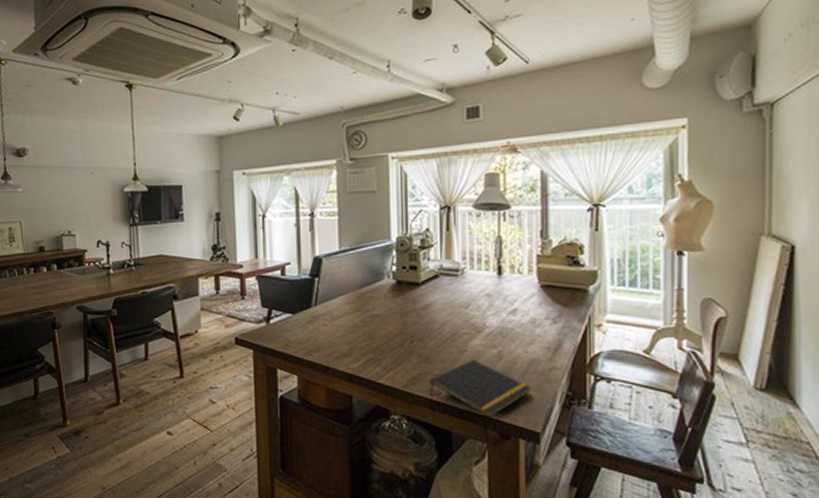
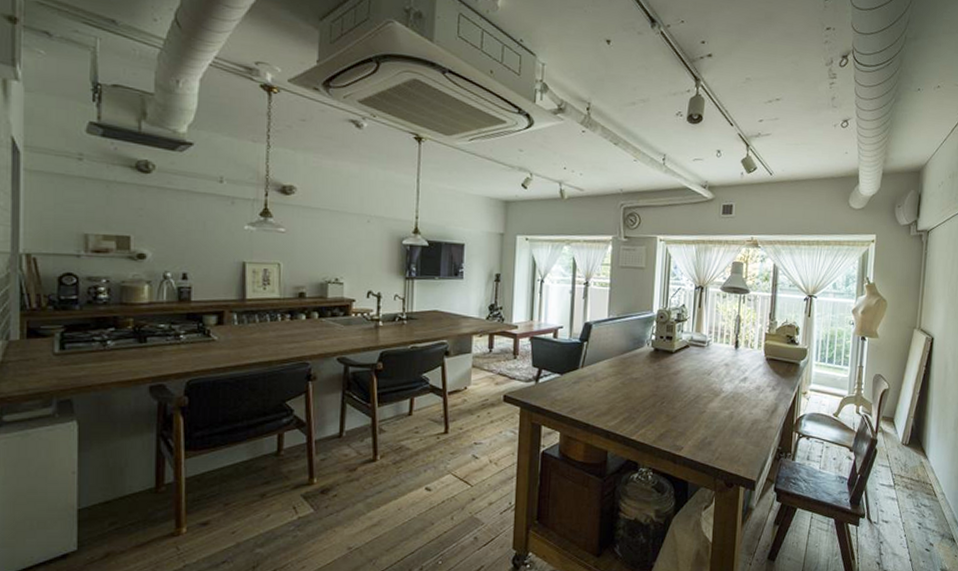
notepad: present [429,359,532,419] -> none [673,419,753,470]

